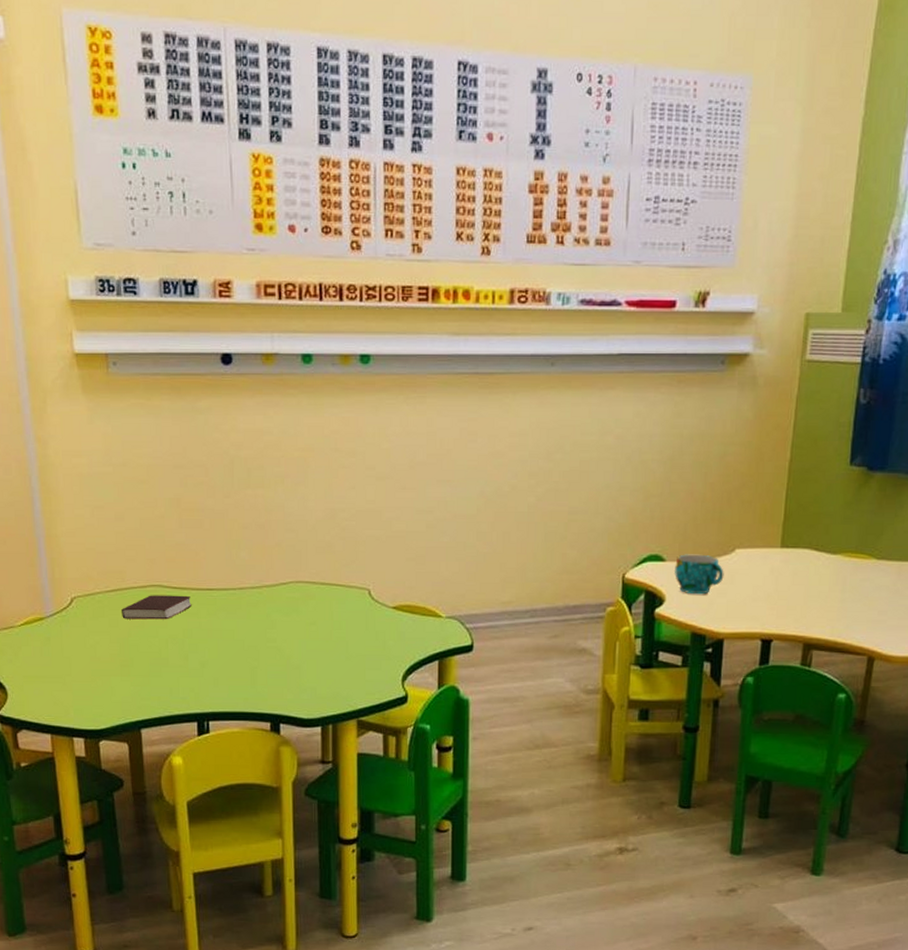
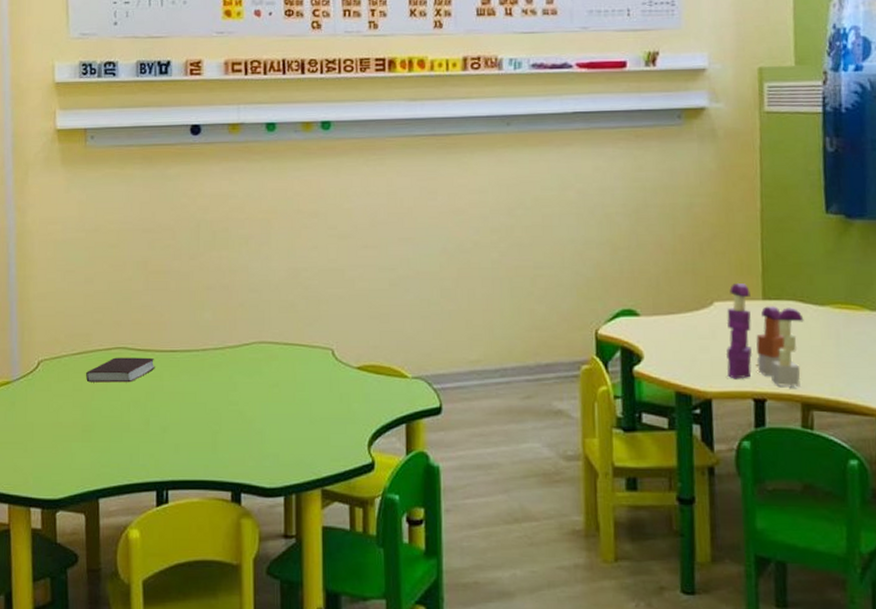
cup: present [674,554,724,595] -> none [649,308,705,351]
toy blocks: none [740,530,816,630] -> present [725,282,804,388]

